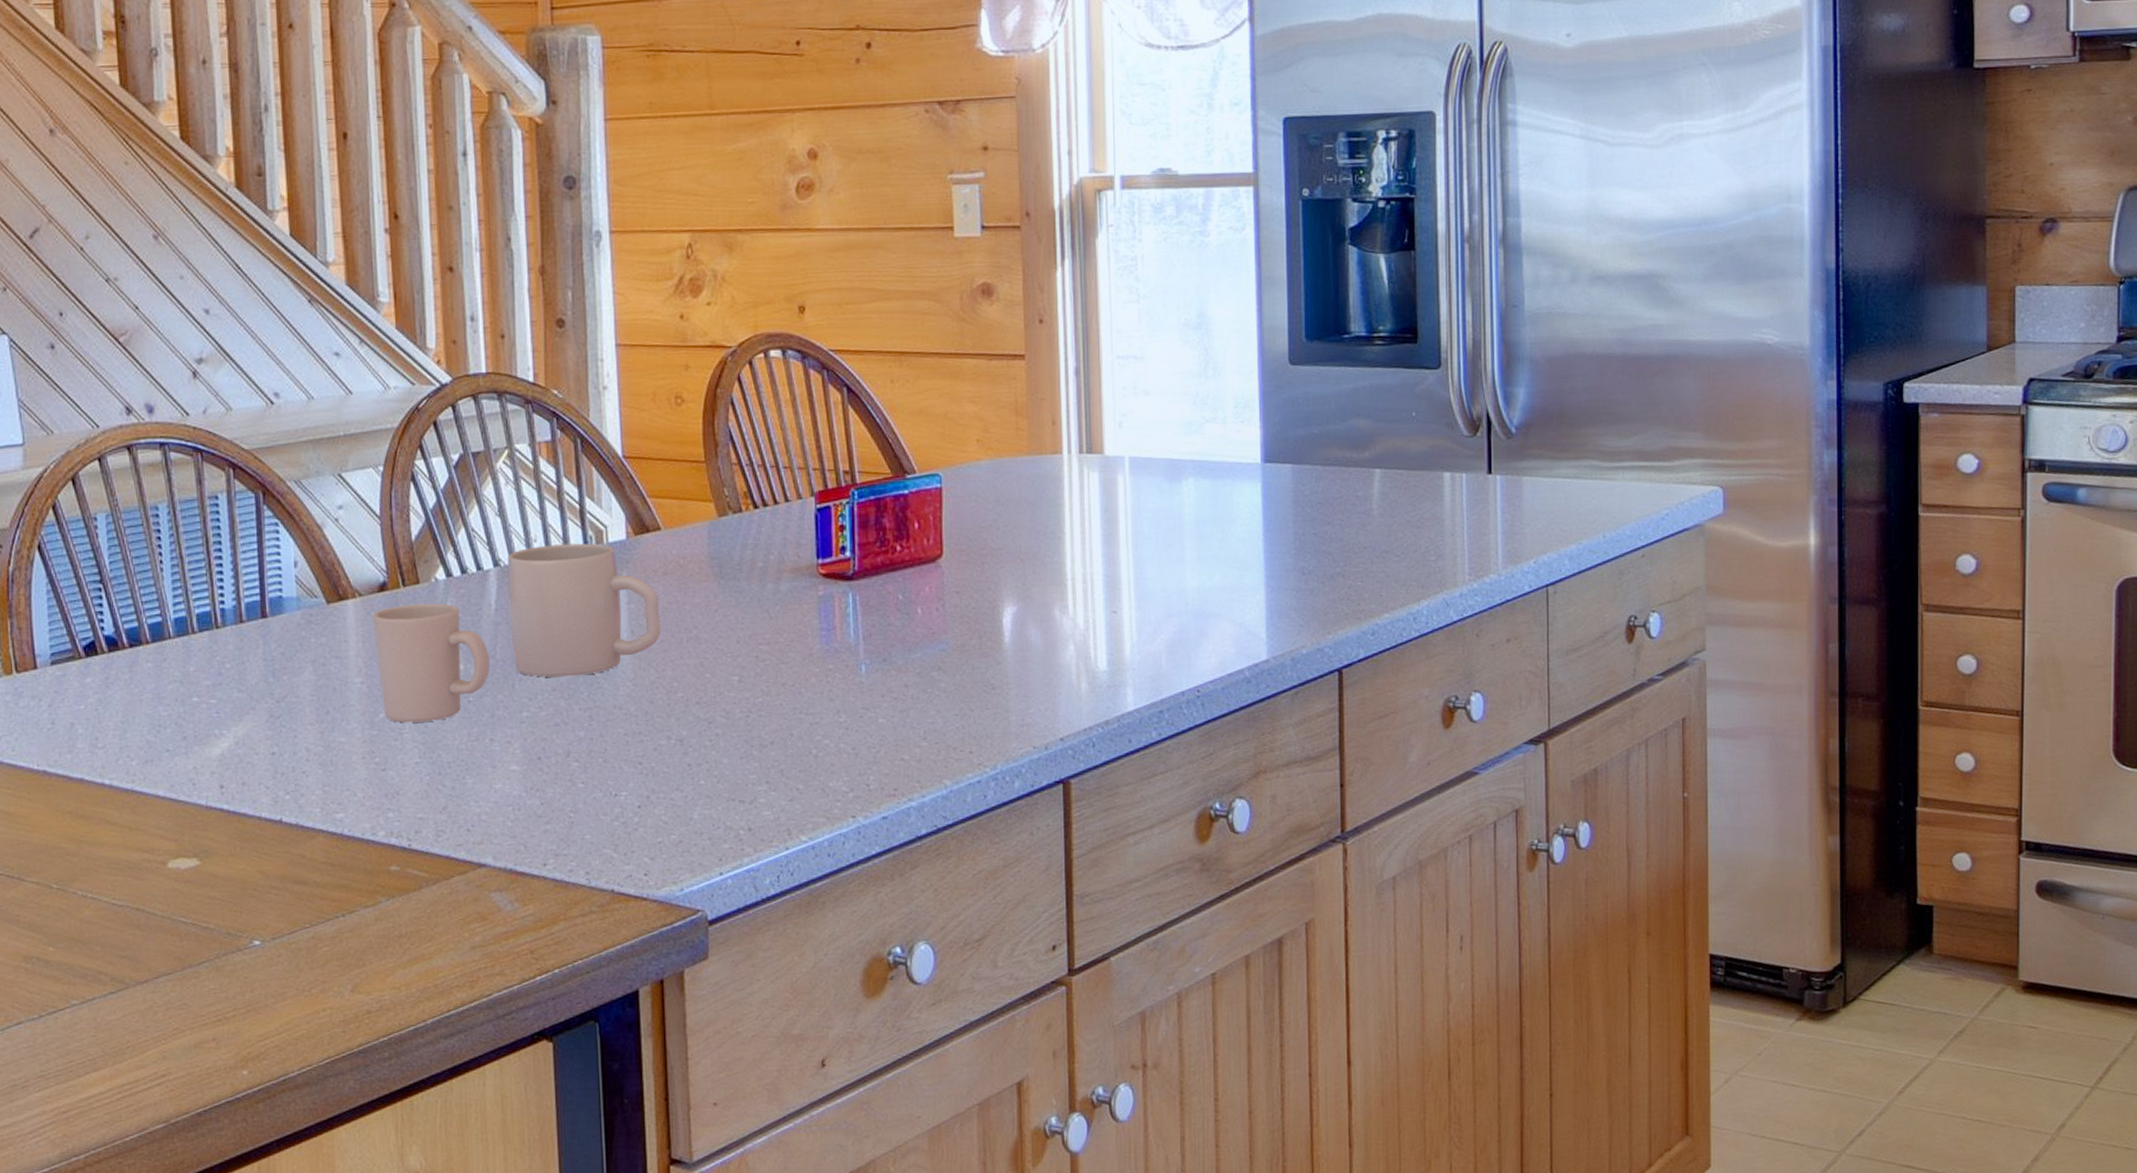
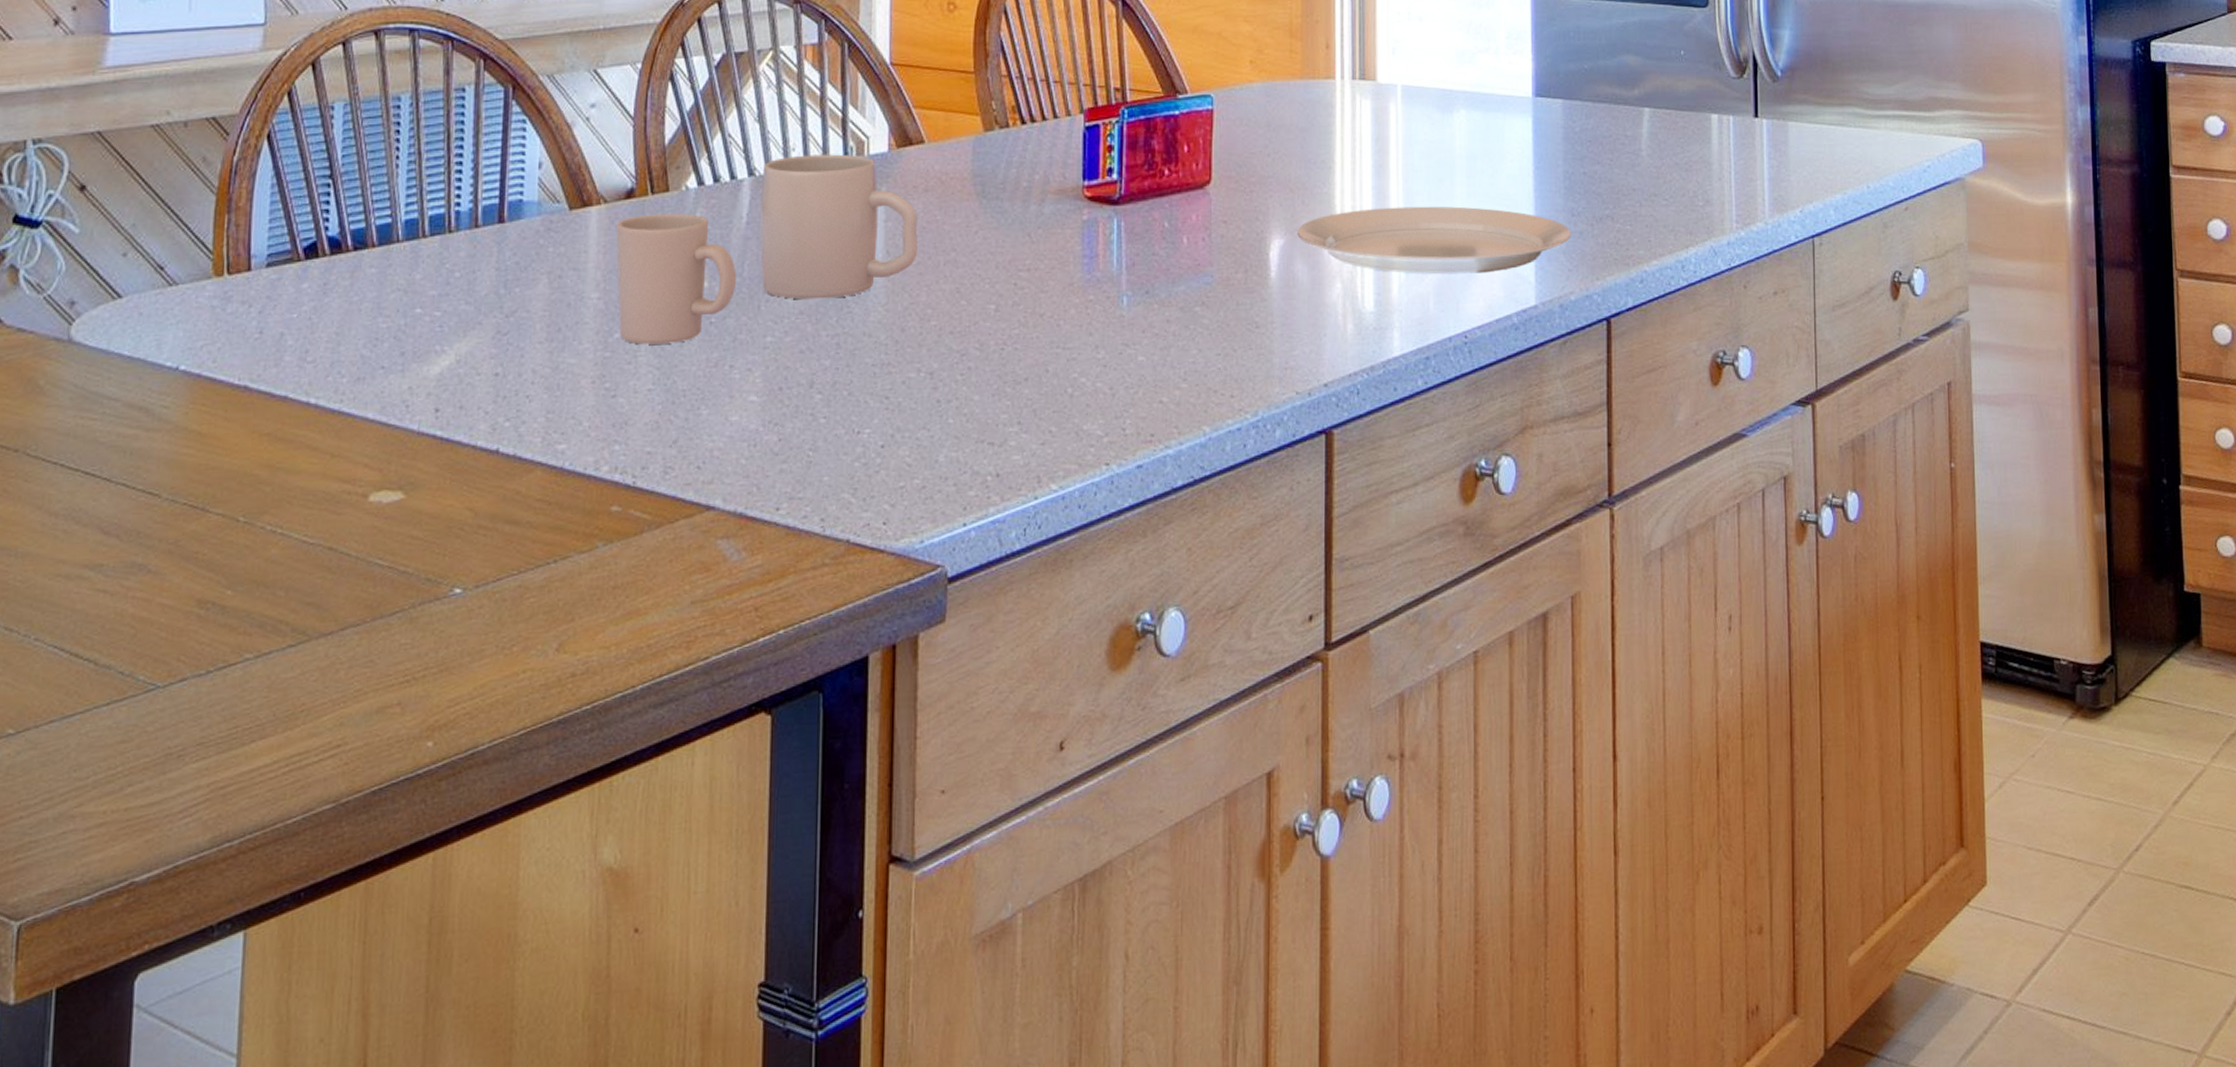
plate: none [1029,570,1302,635] -> present [1297,206,1571,275]

